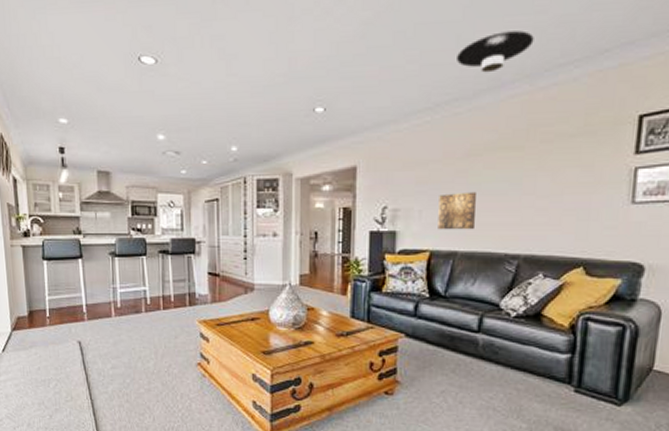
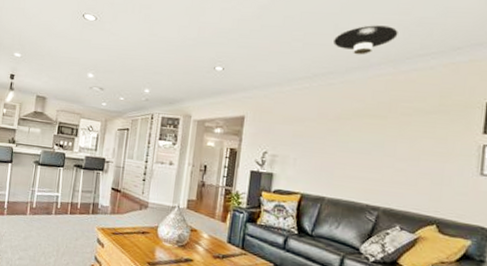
wall art: present [438,191,476,230] -> none [309,147,344,181]

